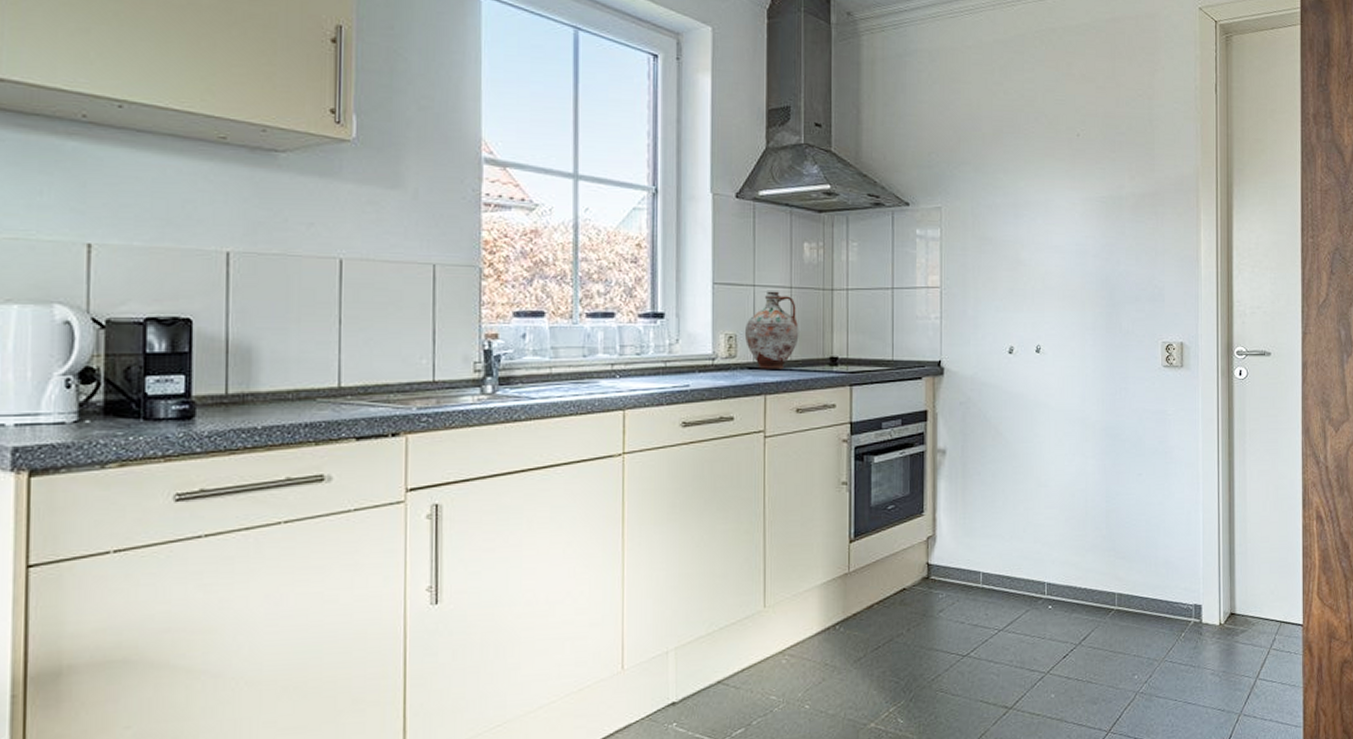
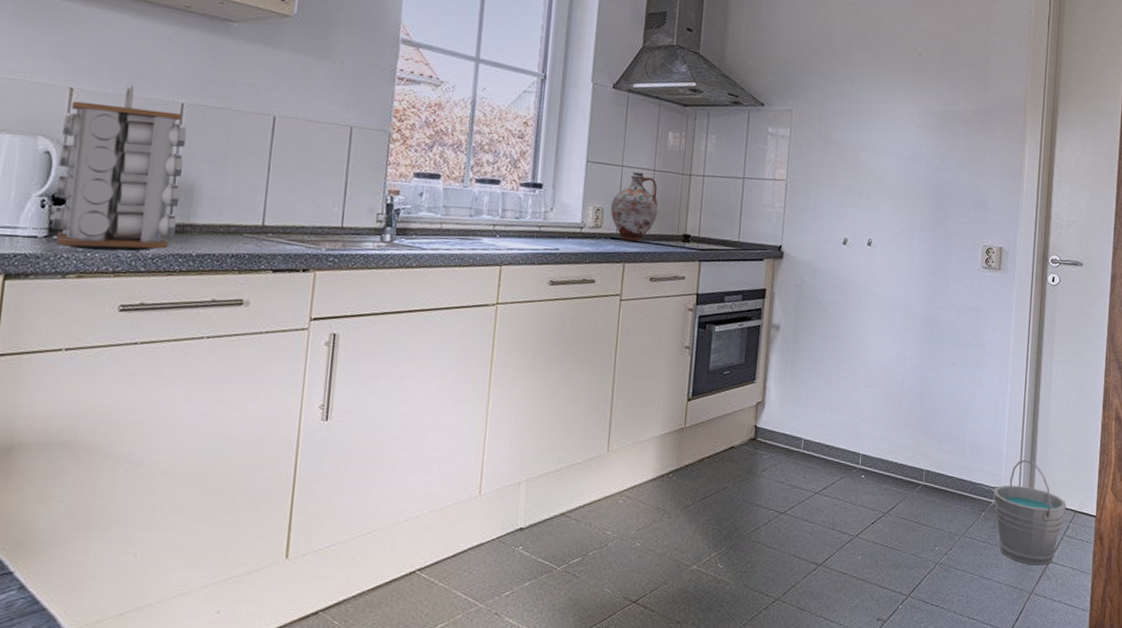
spice rack: none [80,233,236,432] -> present [50,83,187,251]
bucket: none [1192,571,1271,685] -> present [993,459,1066,565]

